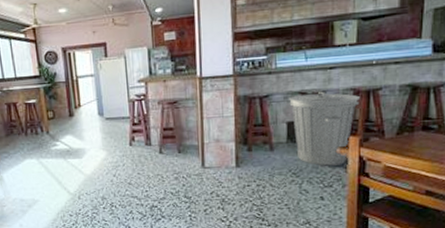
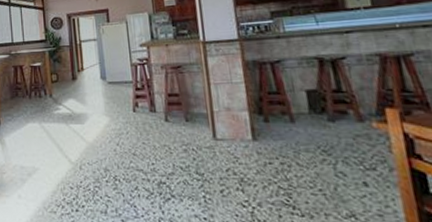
trash can: present [289,92,360,166] -> none [304,58,390,143]

